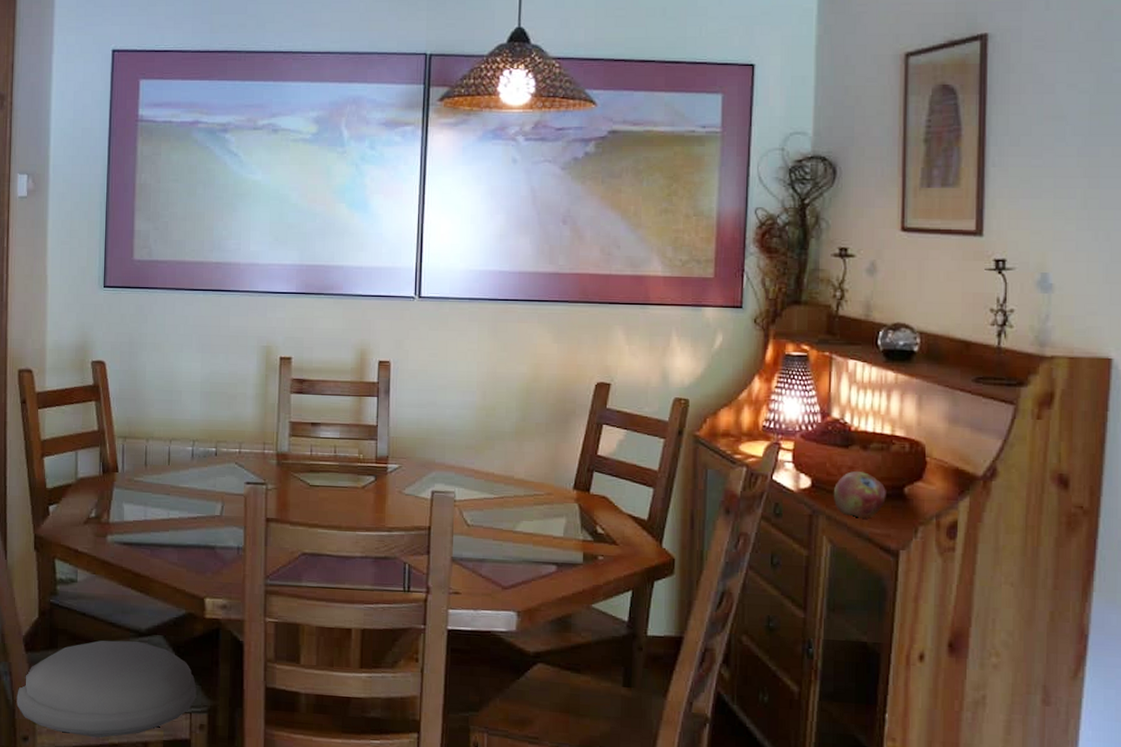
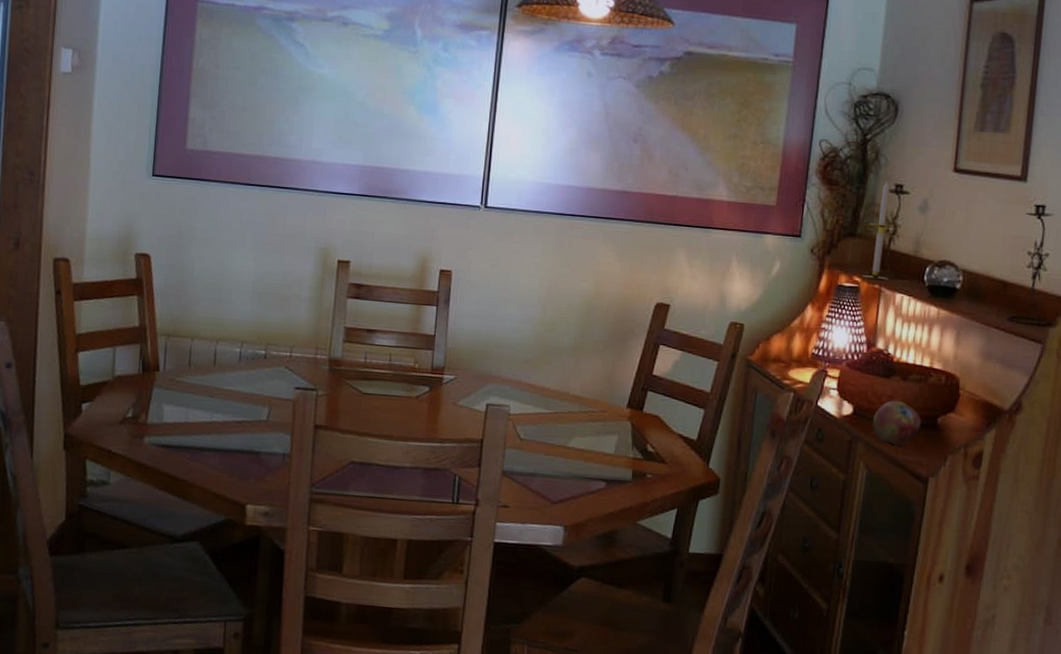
seat cushion: present [16,640,197,738] -> none [37,545,233,646]
candle: none [810,243,841,347] -> present [861,179,894,281]

